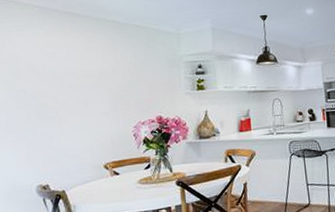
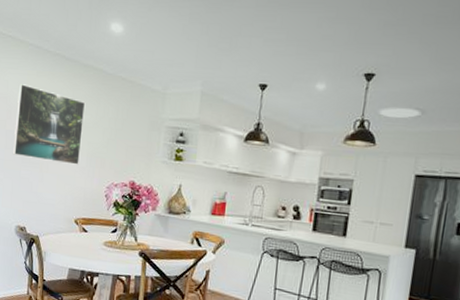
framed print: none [25,44,102,114] -> present [12,84,86,165]

